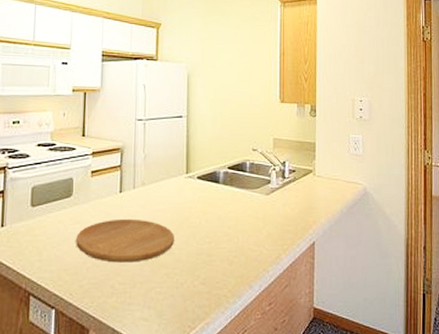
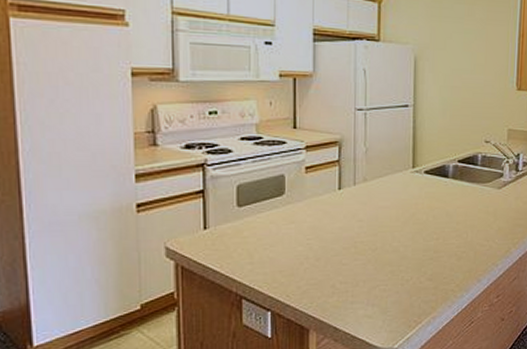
cutting board: present [76,218,174,263] -> none [291,216,399,262]

